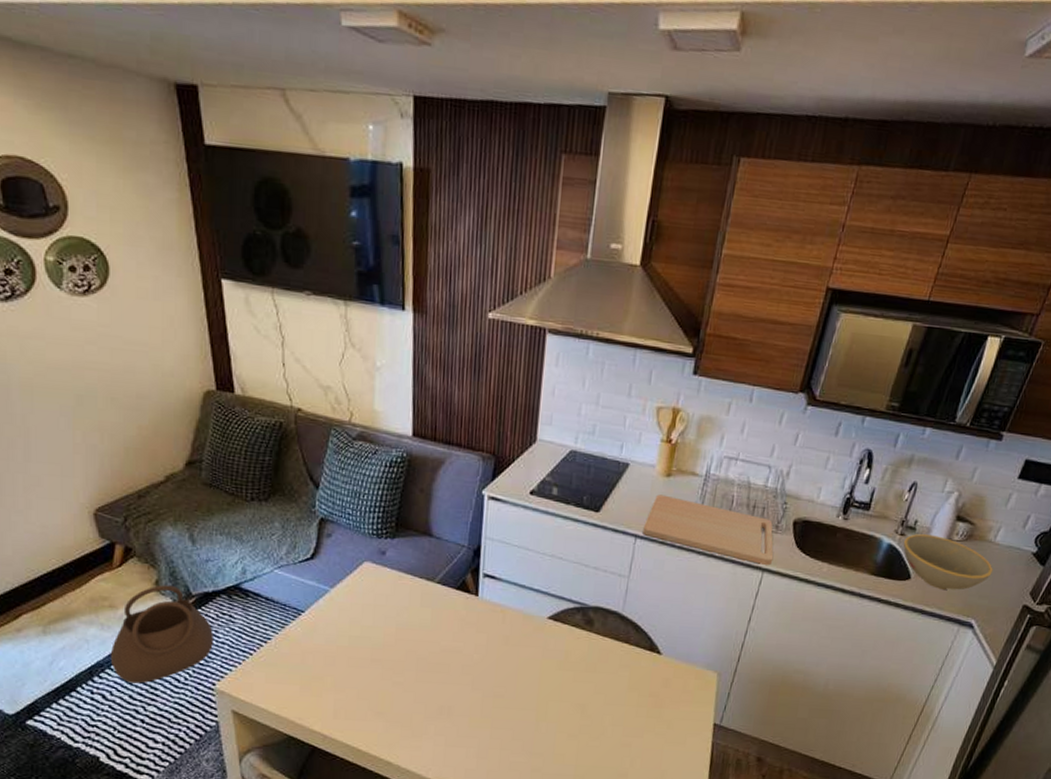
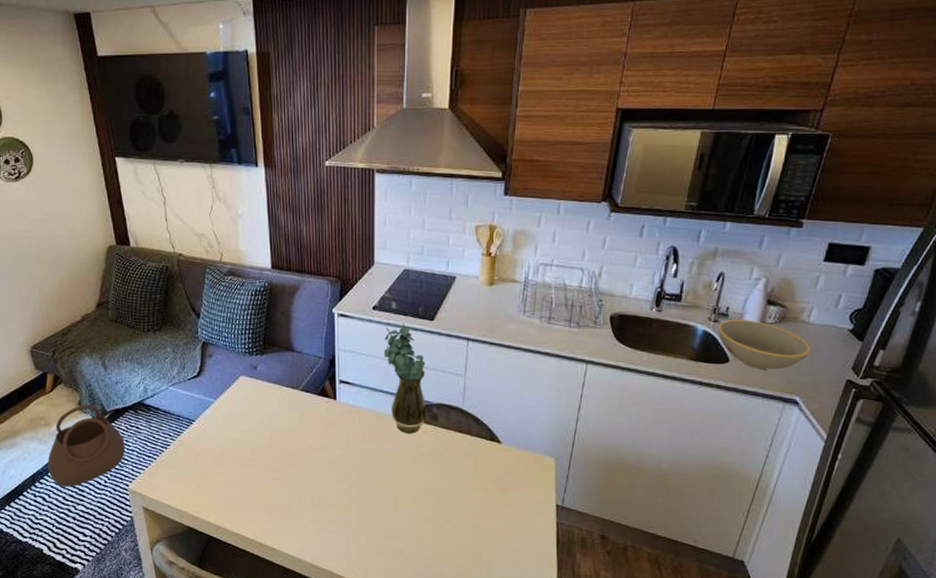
vase: none [538,512,585,639] -> present [383,323,427,434]
cutting board: present [643,494,774,566] -> none [474,301,595,358]

